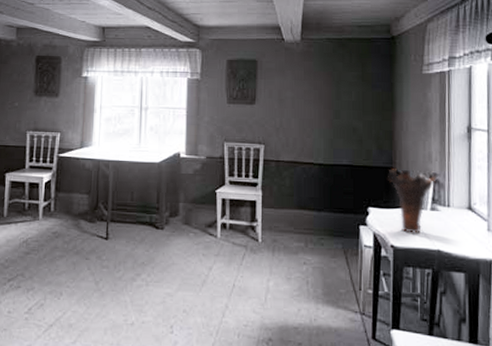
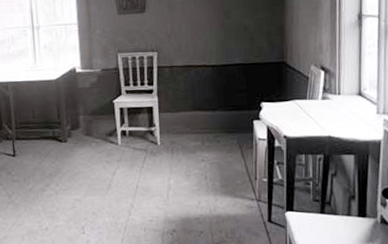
vase: present [387,169,440,235] -> none [278,61,331,124]

